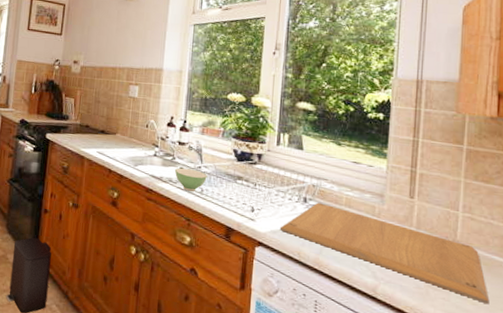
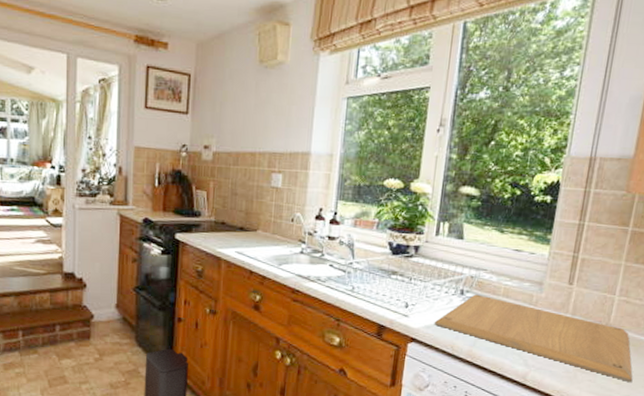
bowl: present [174,167,207,192] -> none [323,265,359,290]

